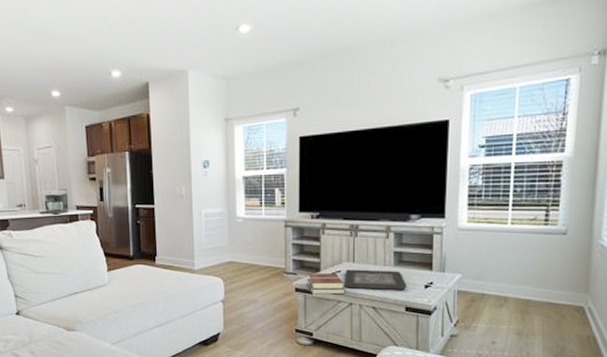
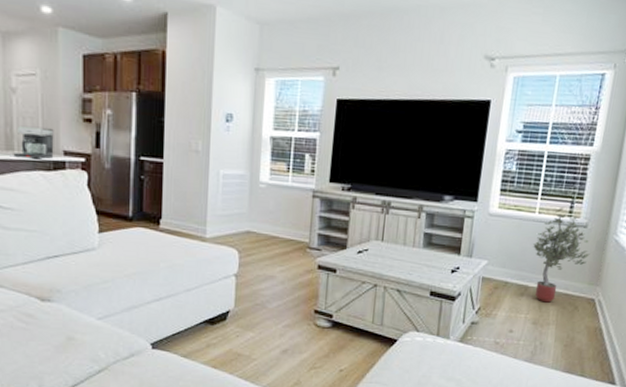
books: present [307,273,346,295] -> none [331,250,372,275]
decorative tray: present [344,269,407,290] -> none [370,248,434,273]
potted tree: none [509,223,574,313] -> present [533,214,590,303]

